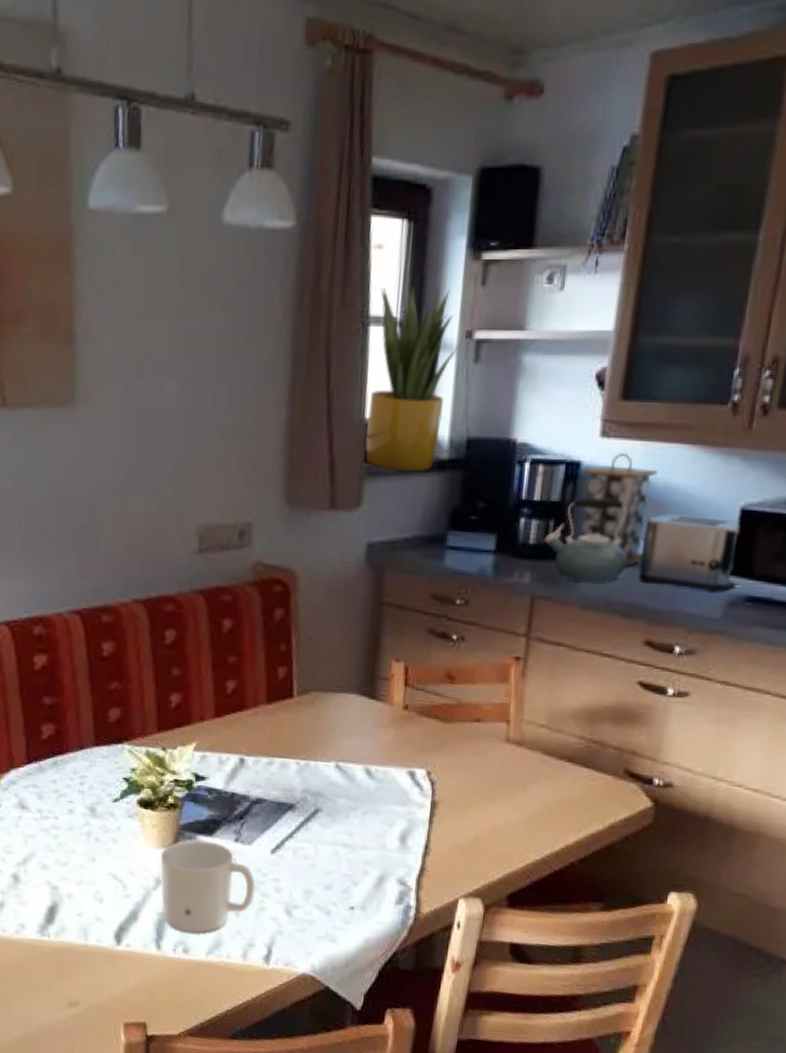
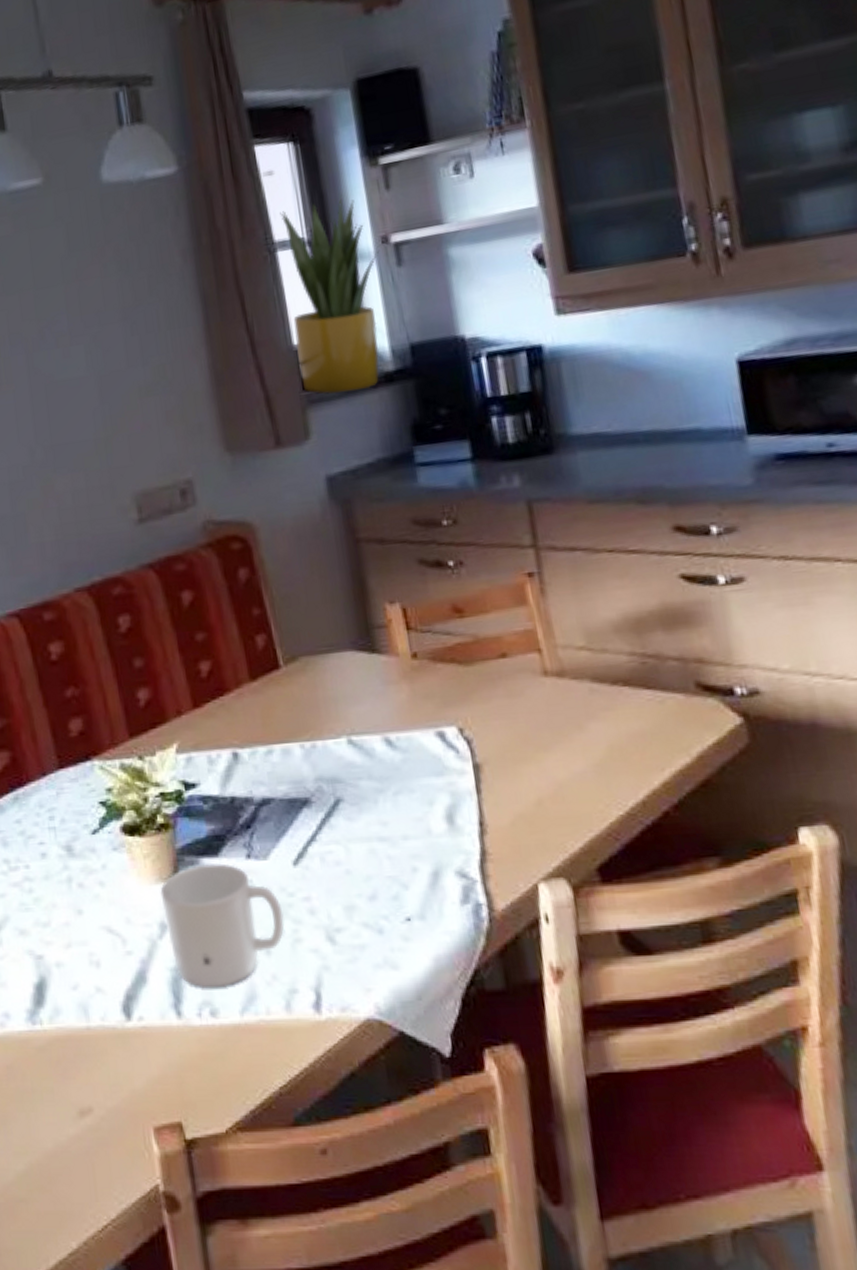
kettle: present [543,497,628,583] -> none [523,377,626,475]
spice rack: present [580,453,658,567] -> none [547,327,642,448]
toaster: present [638,512,741,593] -> none [633,372,763,461]

